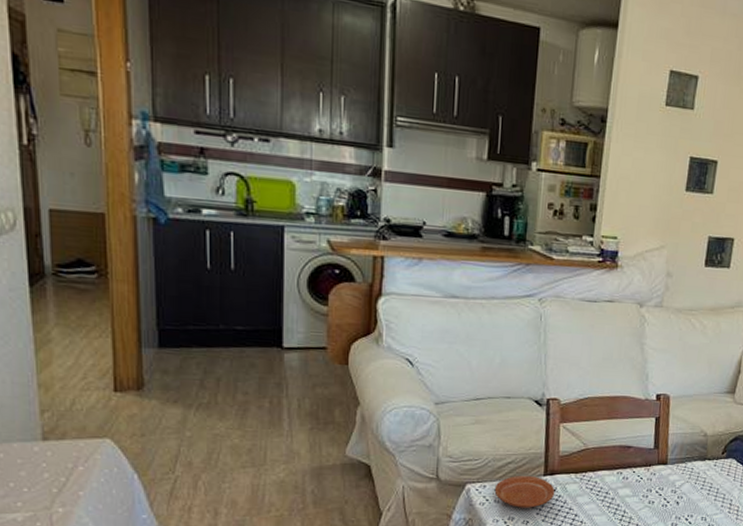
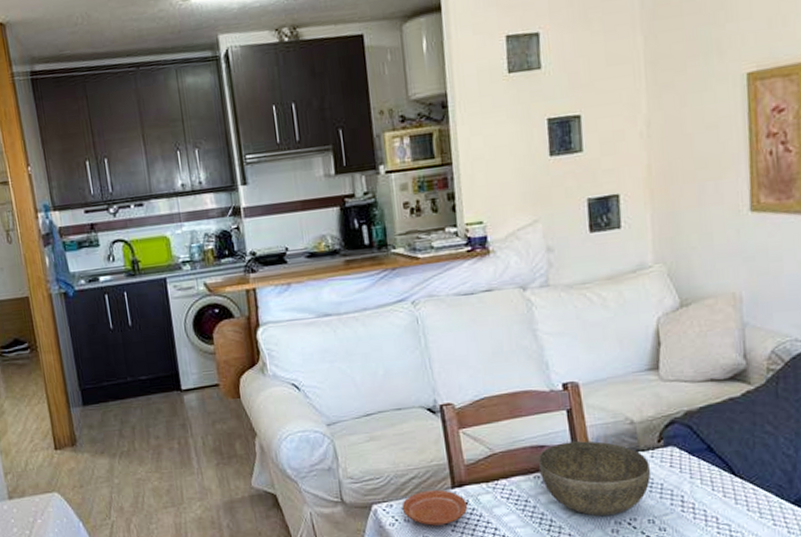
bowl: none [622,445,713,512] -> present [538,441,651,516]

